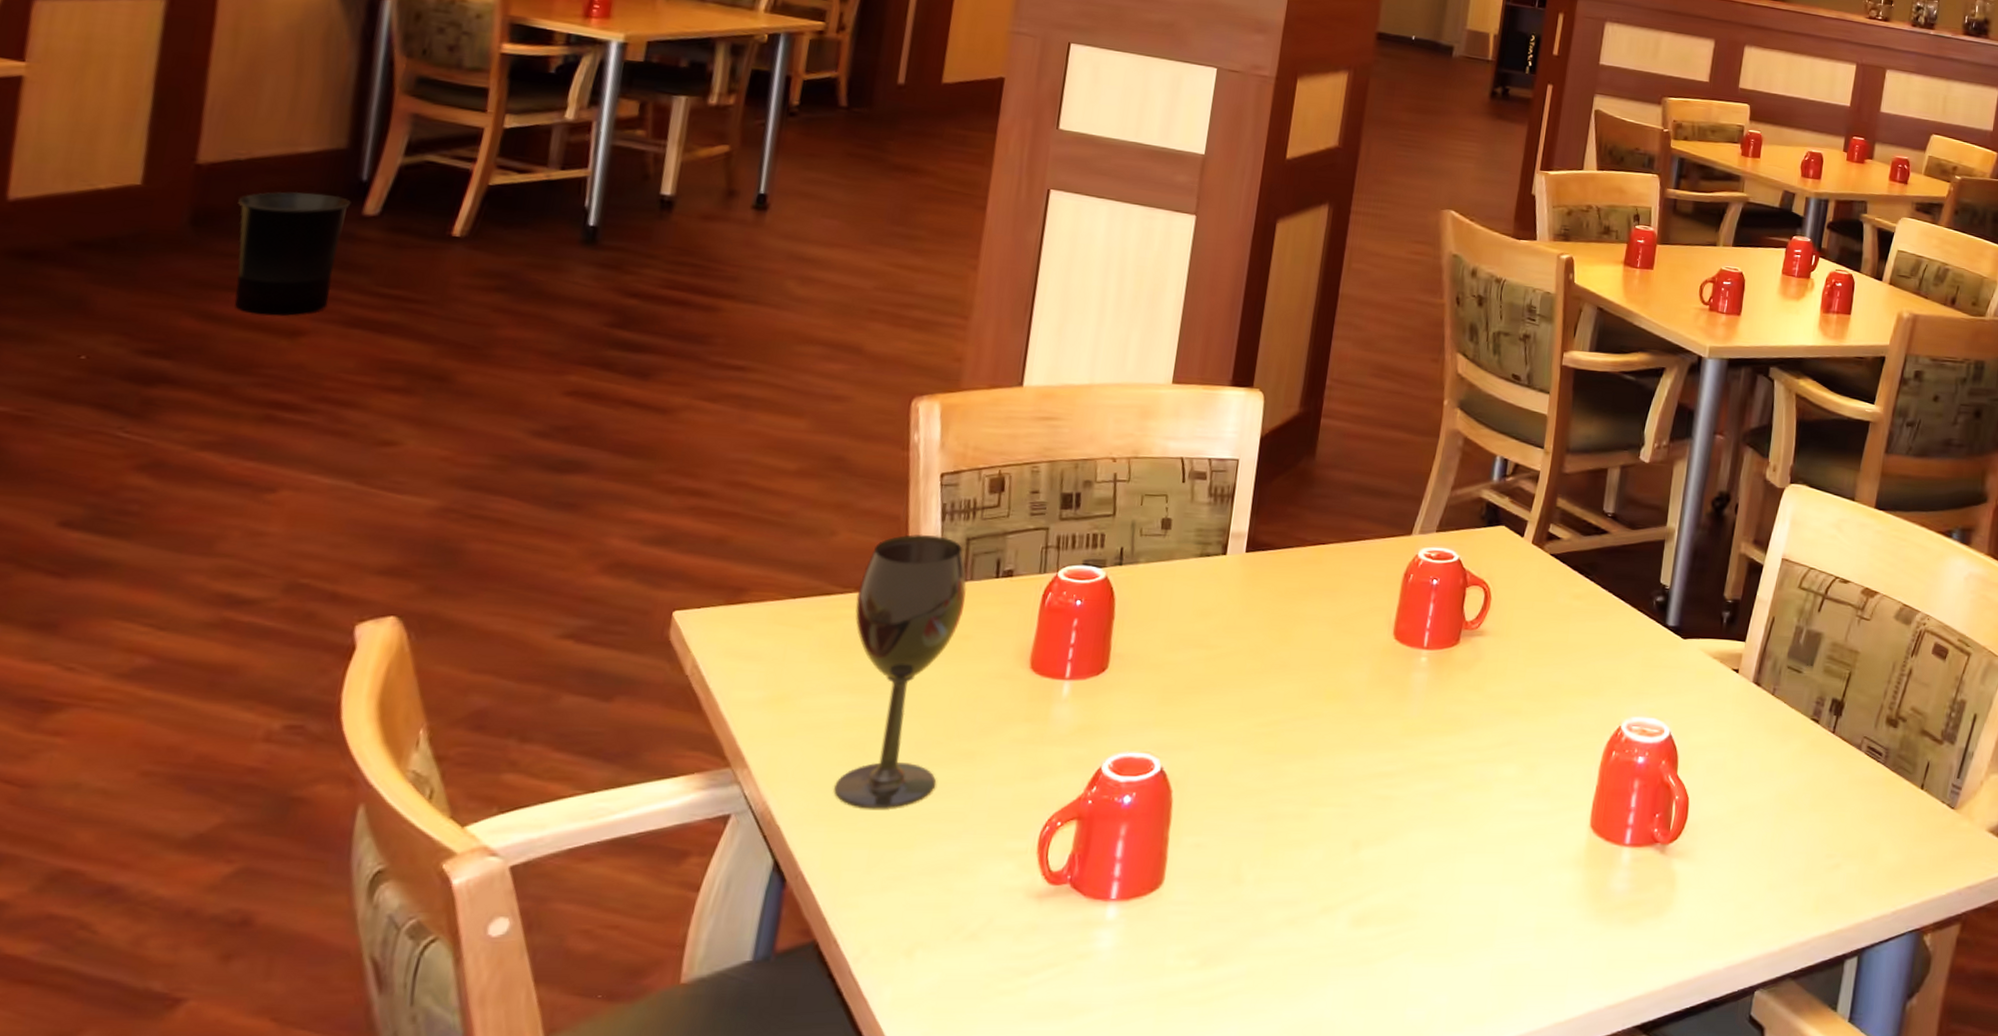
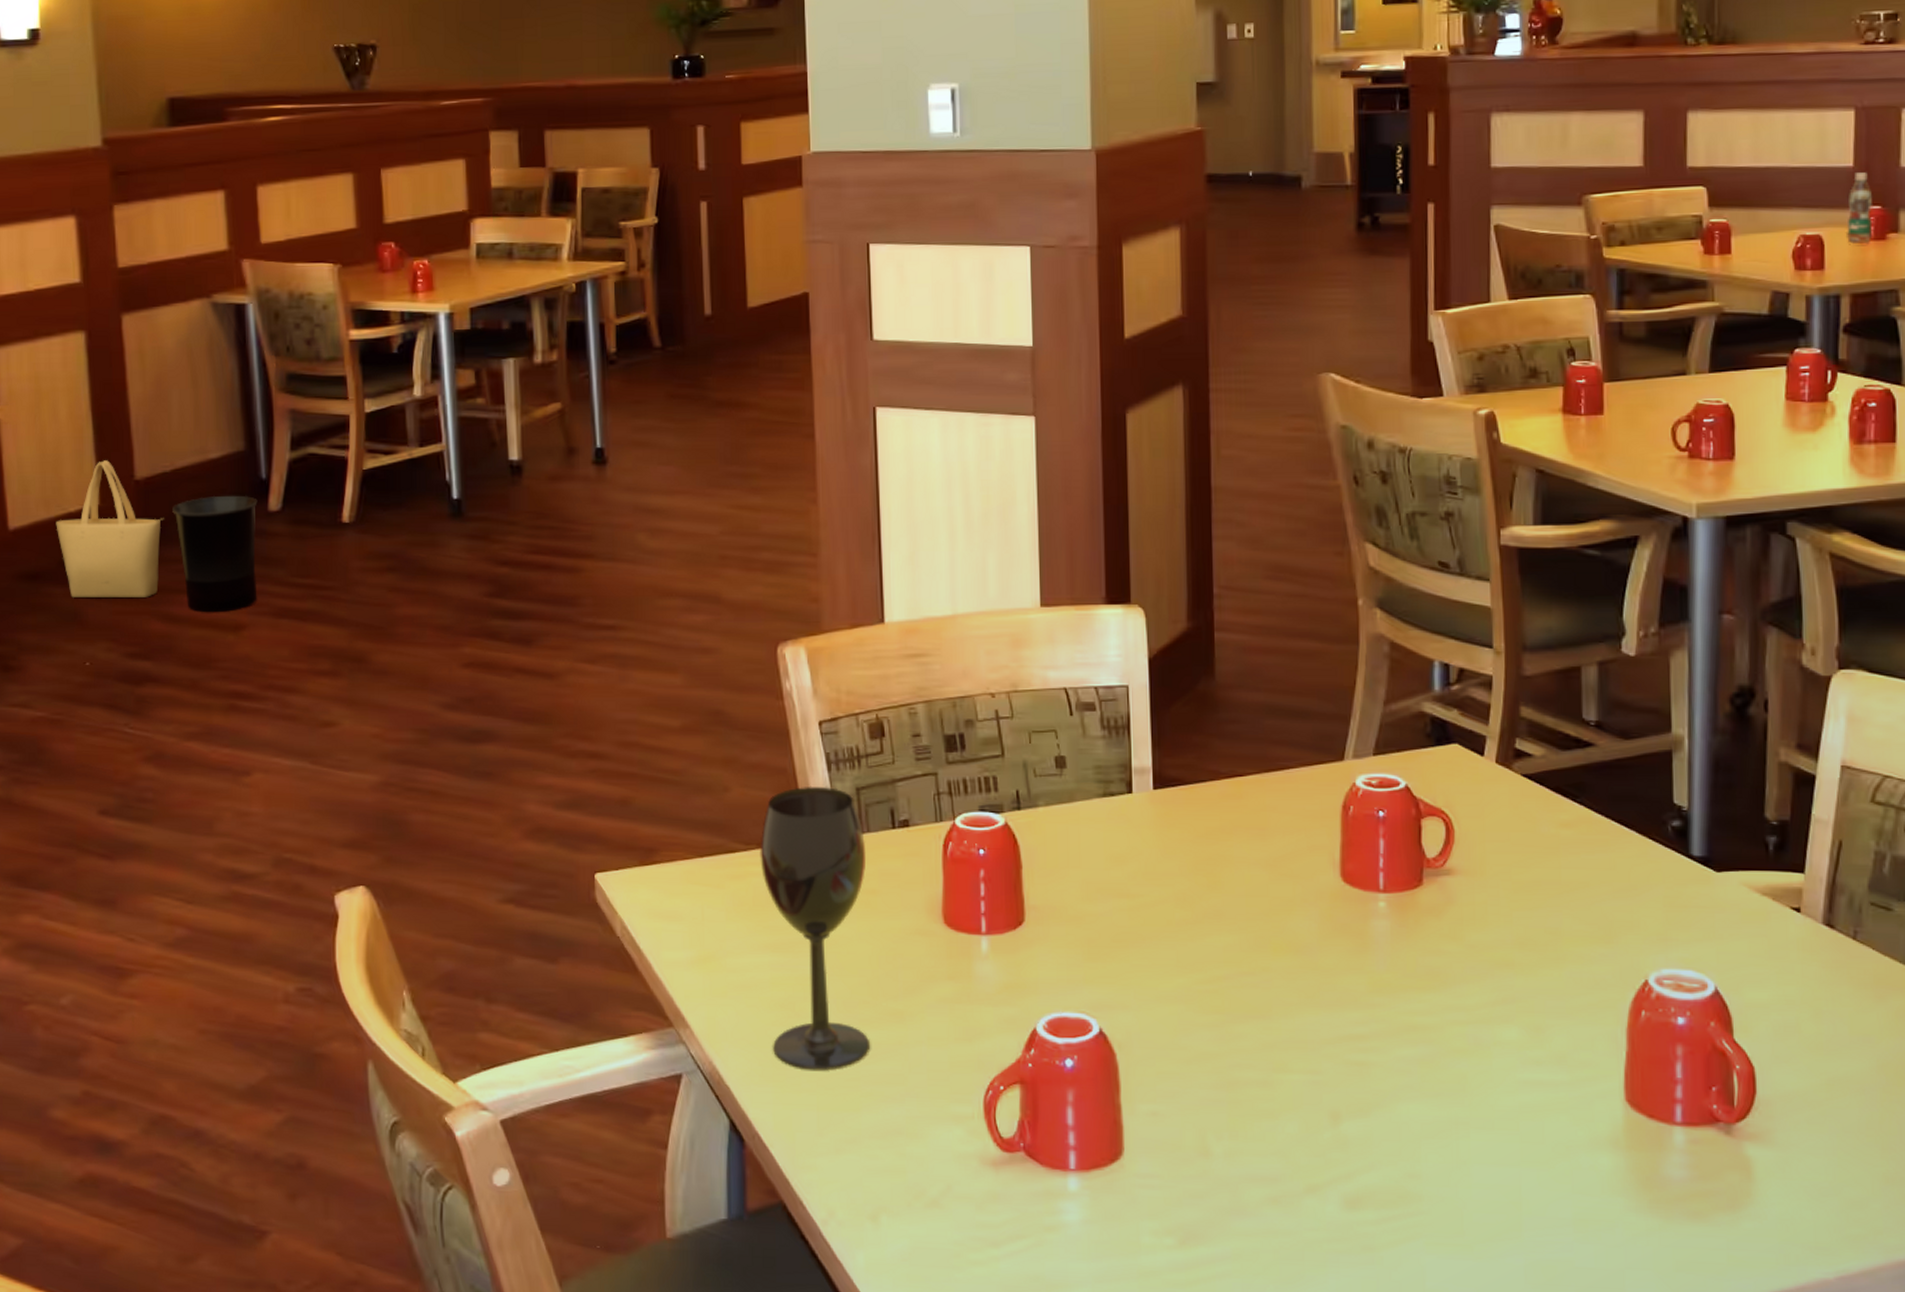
shopping bag: none [75,138,225,291] -> present [56,460,164,598]
bottle: none [1838,111,1860,166] -> present [1847,172,1873,247]

